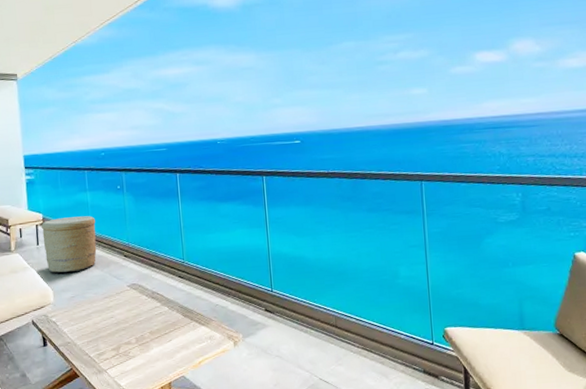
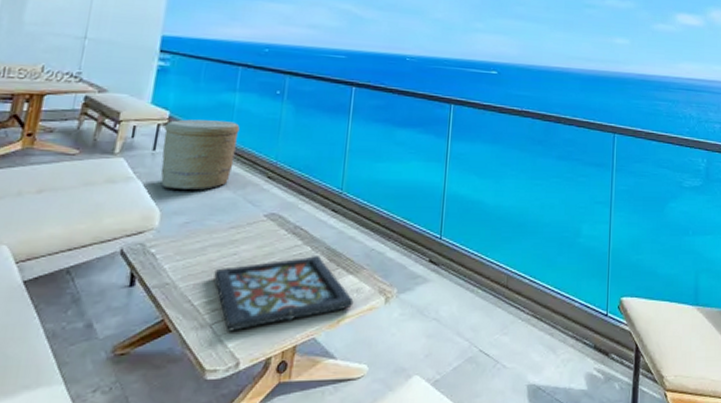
decorative tray: none [100,313,209,374] -> present [214,256,354,331]

